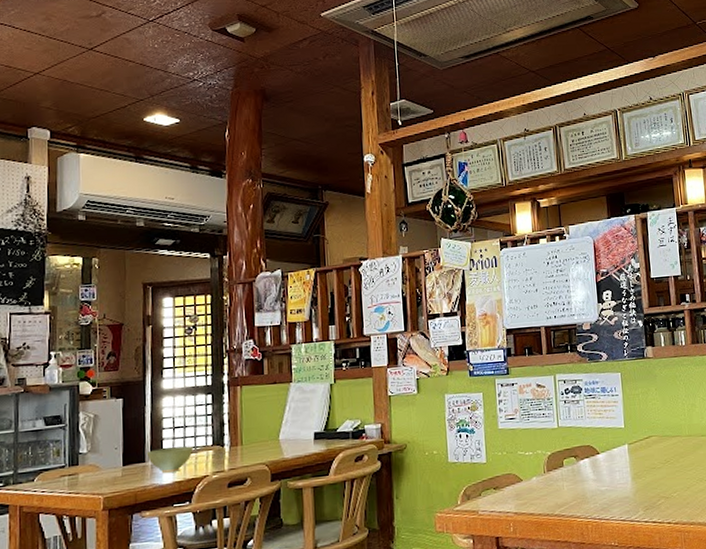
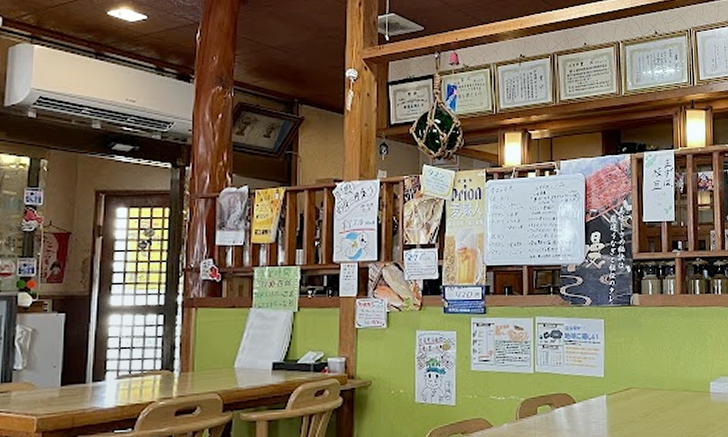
bowl: present [146,446,194,473] -> none [88,369,140,396]

